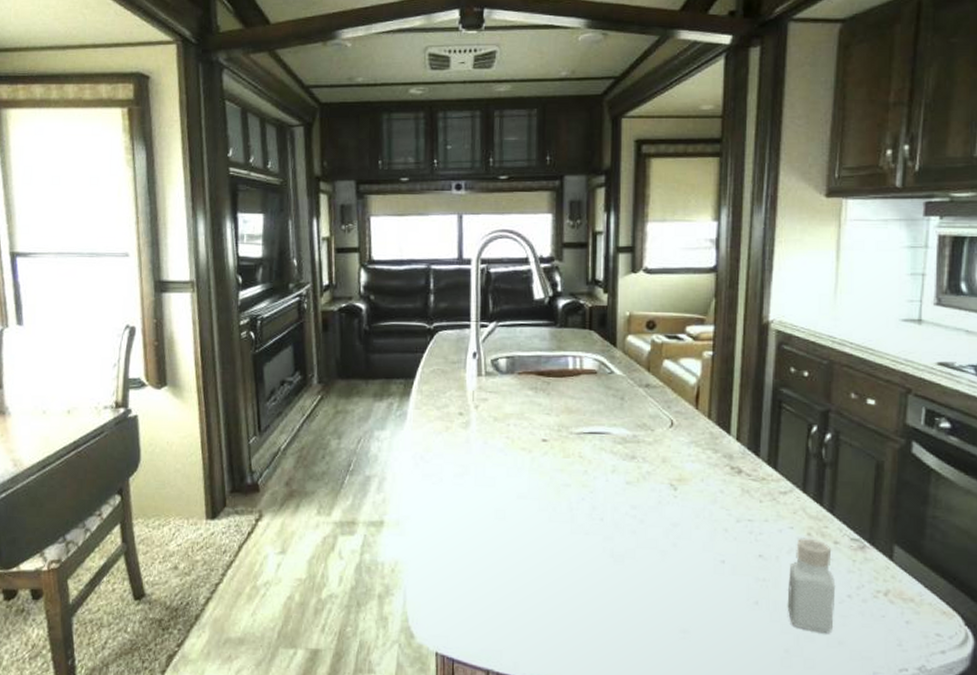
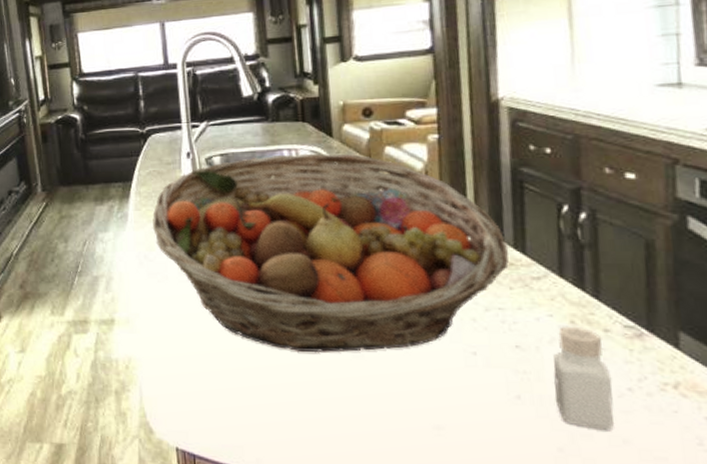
fruit basket: none [432,361,763,559] -> present [152,153,509,353]

